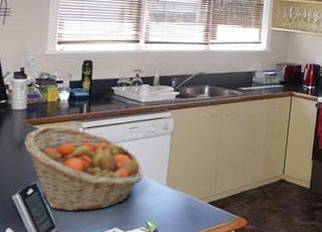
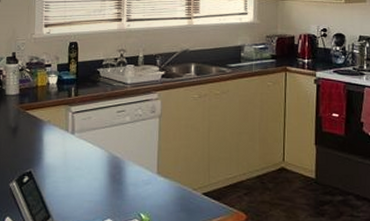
fruit basket: present [24,127,144,212] -> none [19,112,134,201]

